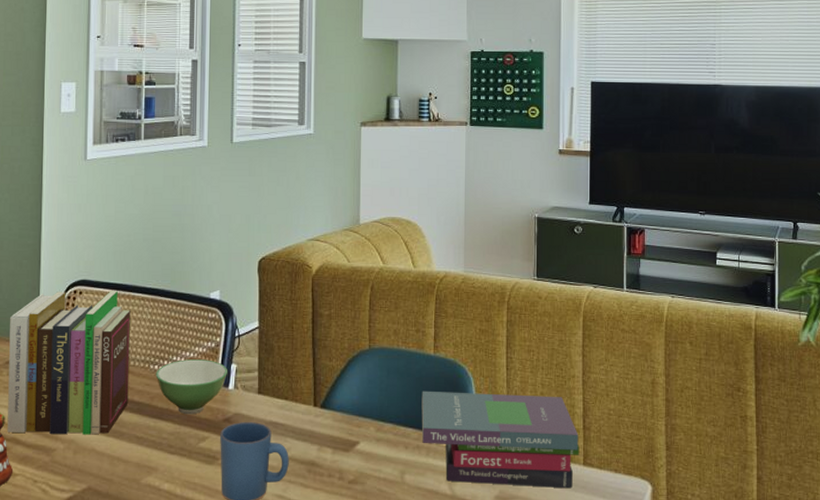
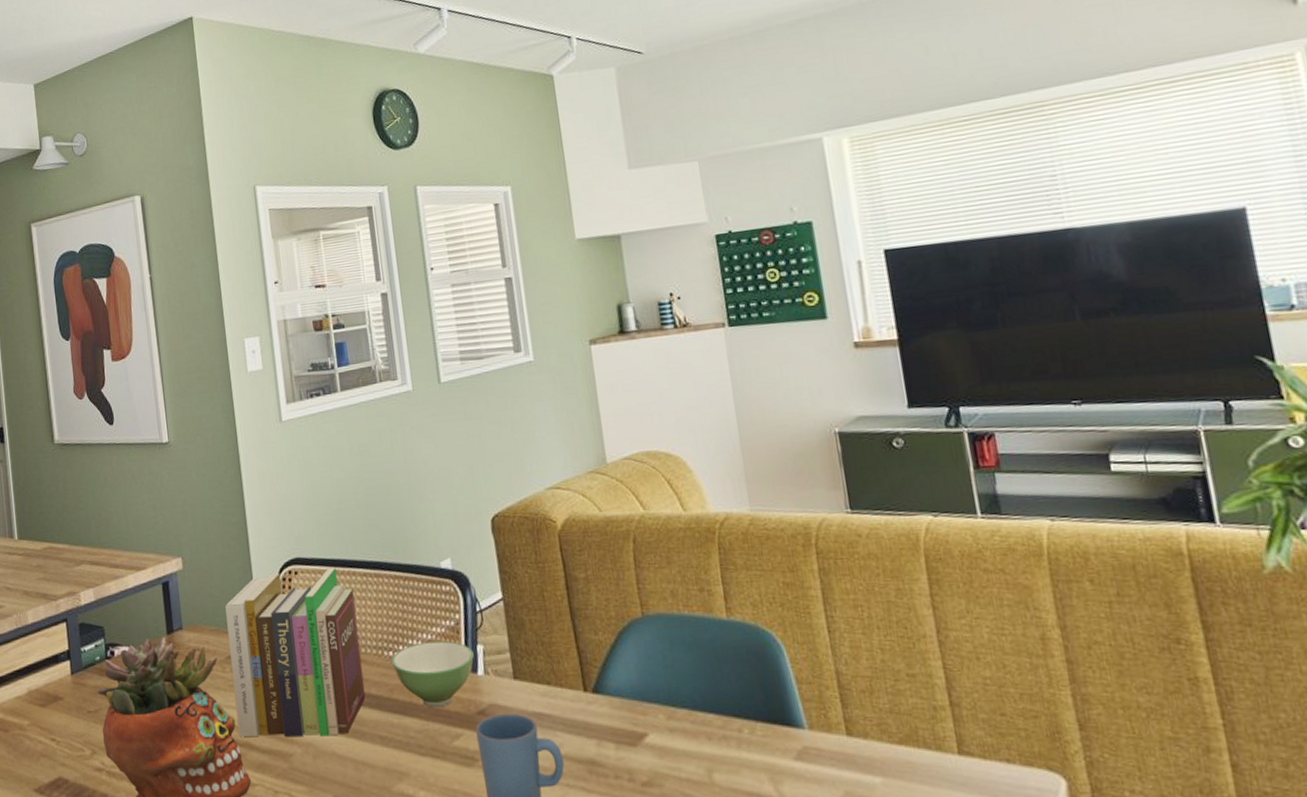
books: present [421,390,580,489] -> none [718,663,951,787]

